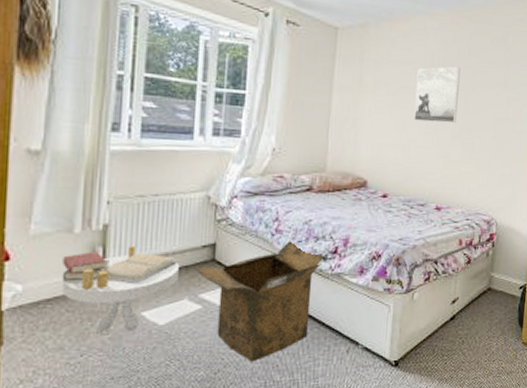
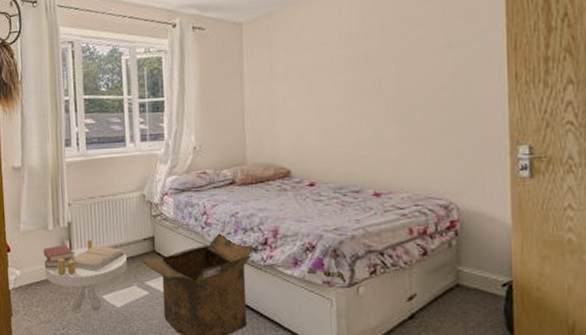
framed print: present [414,66,460,124] -> none [333,36,388,102]

